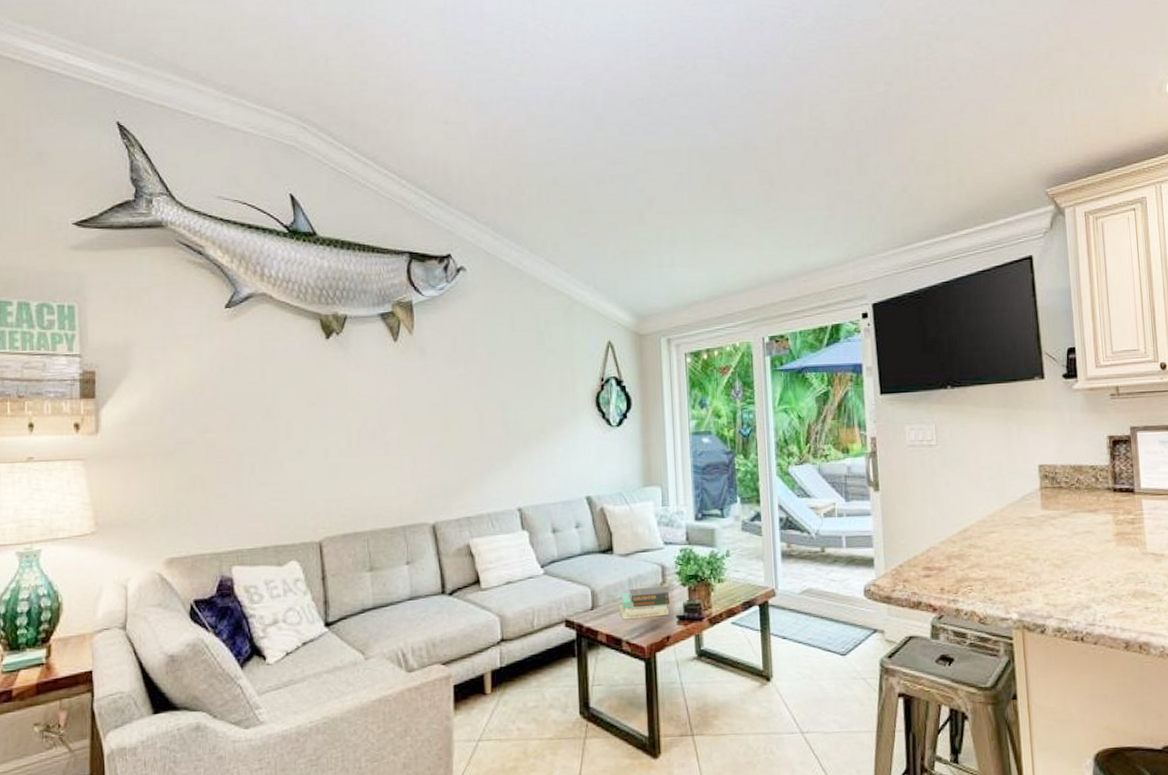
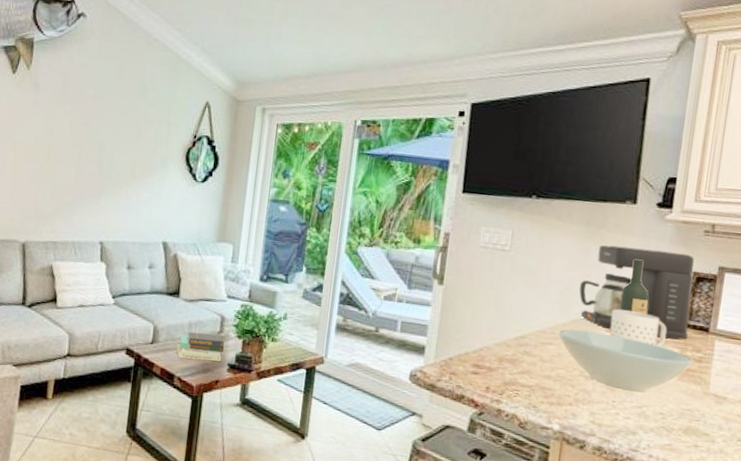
bowl: none [998,511,1126,565] -> present [558,329,693,392]
coffee maker: none [1008,420,1118,507] -> present [579,245,694,341]
mug: none [1043,484,1098,516] -> present [610,309,667,347]
wine bottle: none [1048,433,1076,487] -> present [619,260,649,315]

